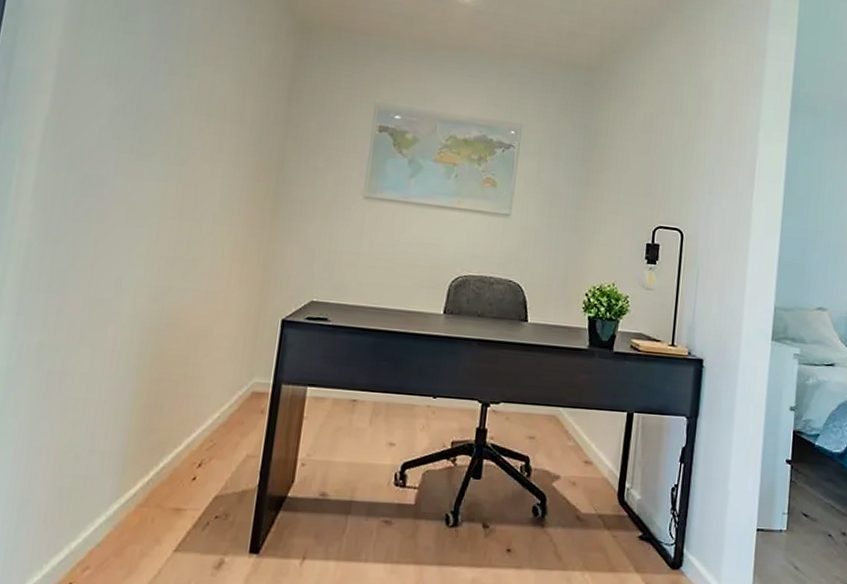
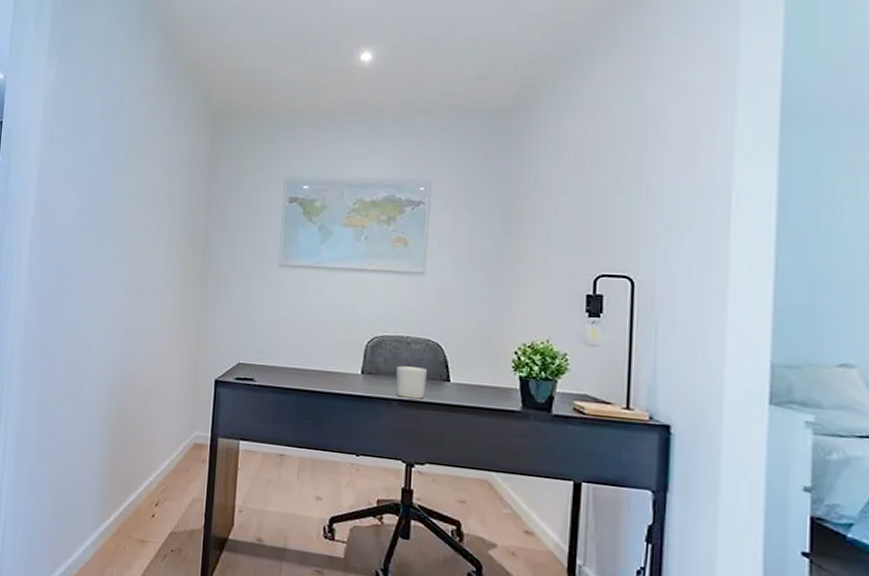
mug: none [476,306,507,339] -> present [396,365,427,399]

